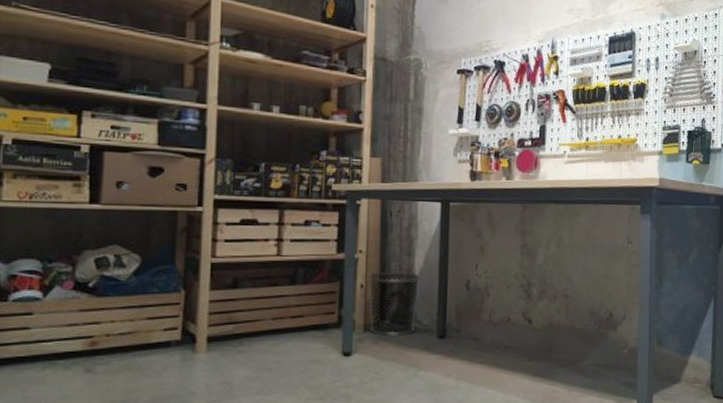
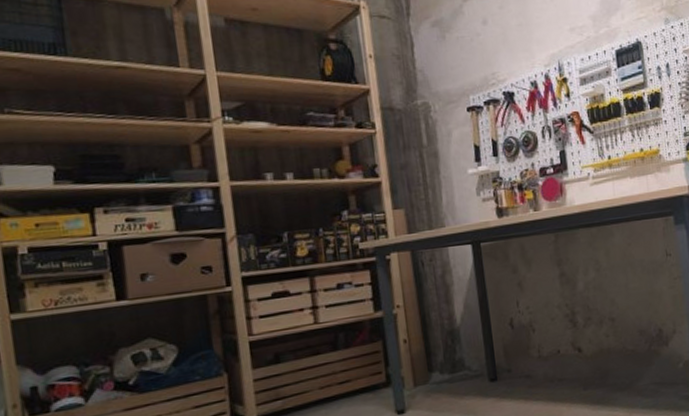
waste bin: present [368,272,420,337] -> none [410,320,465,388]

